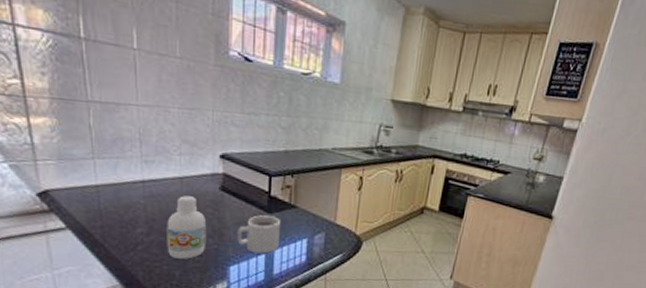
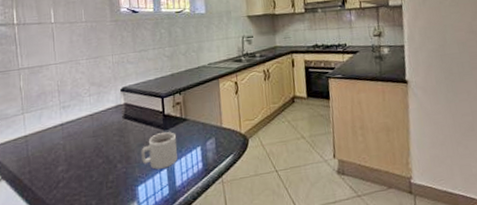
bottle: present [167,195,207,259] -> none [82,128,117,189]

